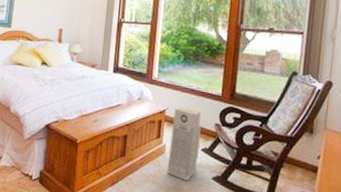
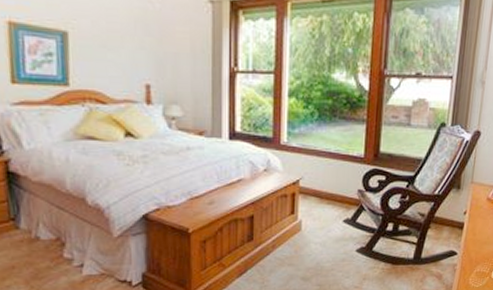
air purifier: present [167,106,201,181] -> none [305,174,342,258]

